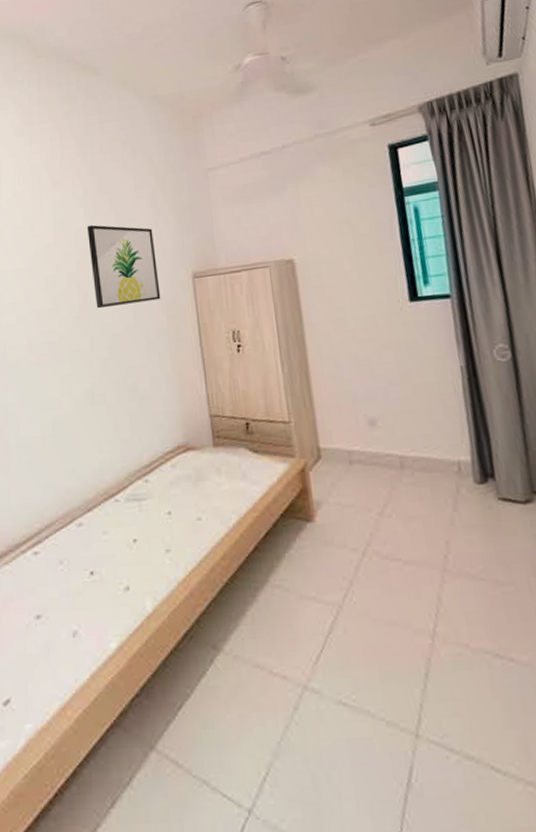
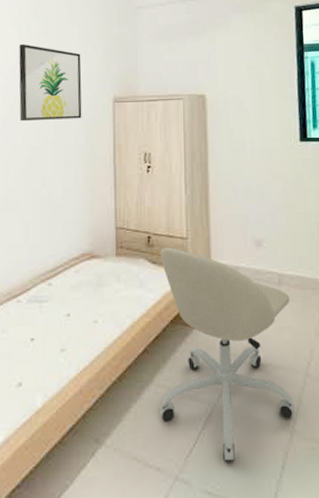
office chair: none [261,433,434,669] -> present [160,247,294,462]

